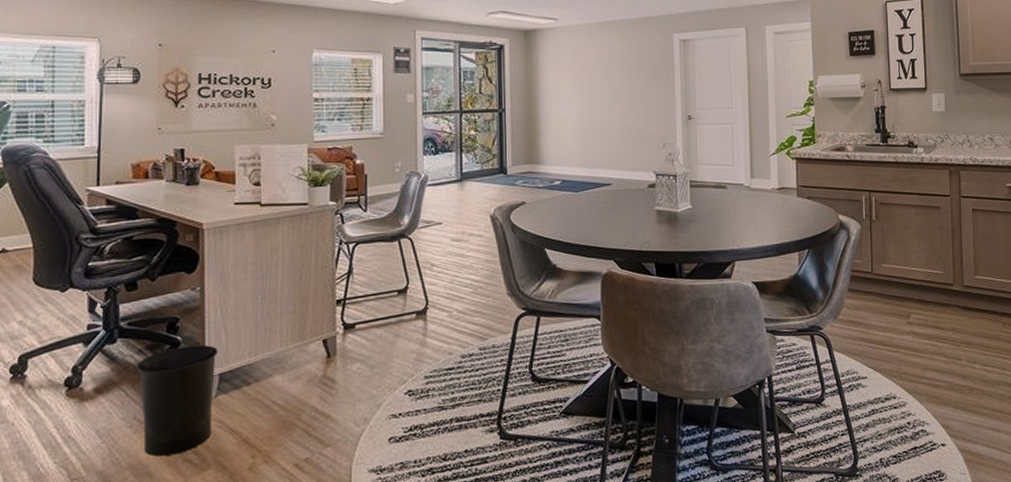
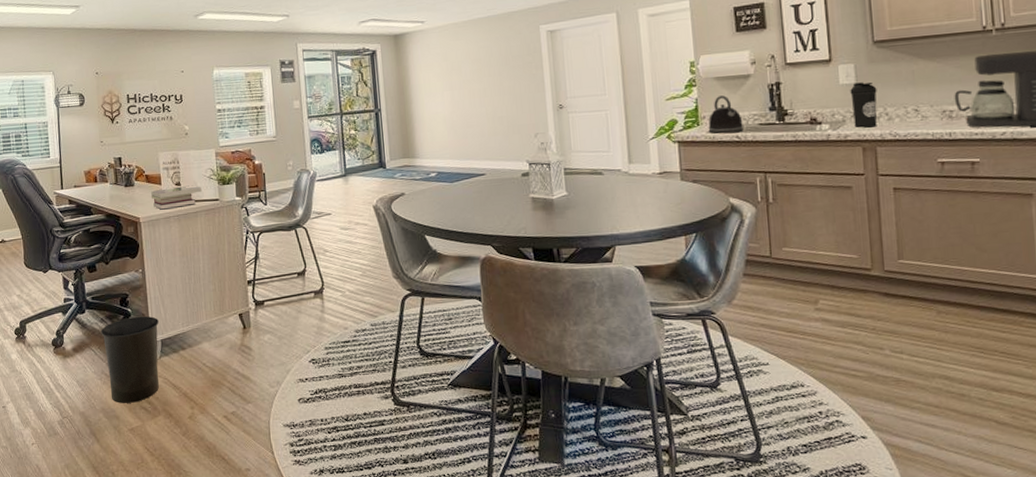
books: none [221,186,288,215] -> present [151,185,202,210]
kettle: none [823,116,854,153] -> present [708,95,745,134]
water bottle: none [941,111,962,153] -> present [850,82,878,128]

